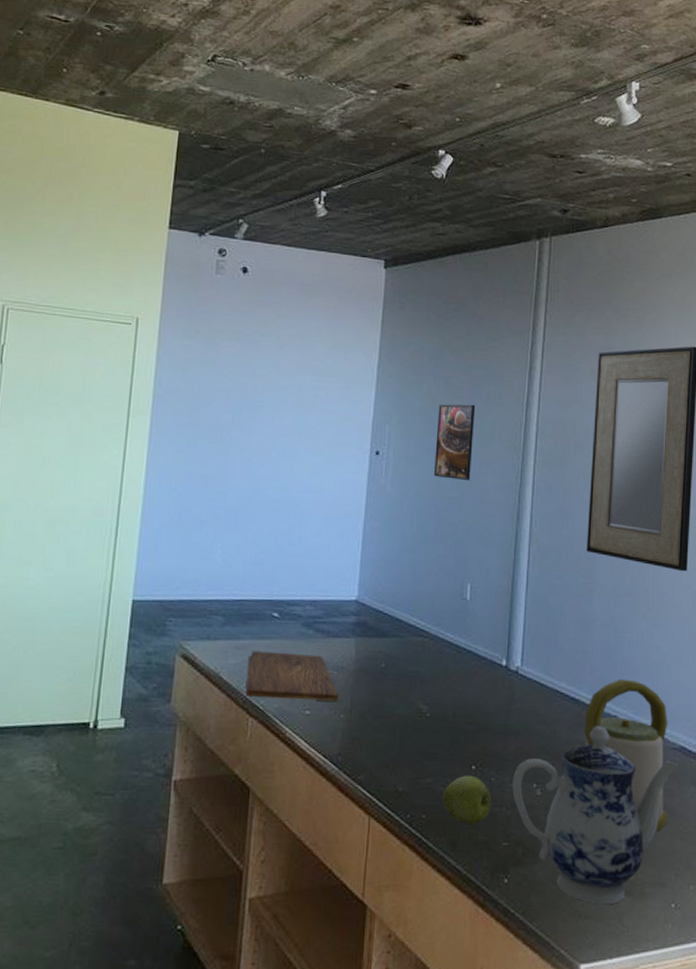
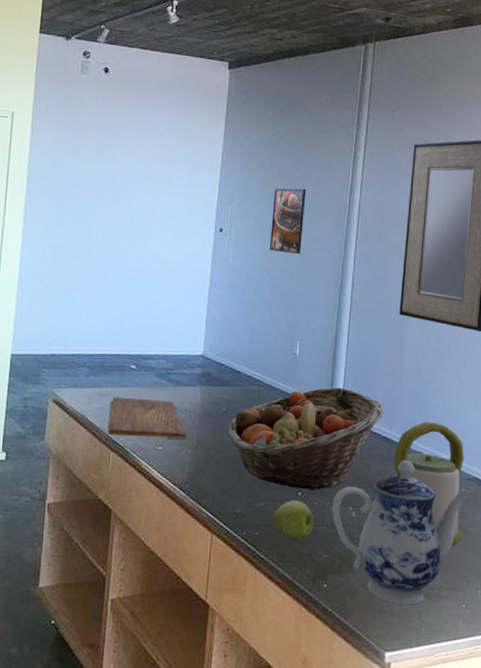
fruit basket: none [387,638,571,764] -> present [228,387,384,491]

